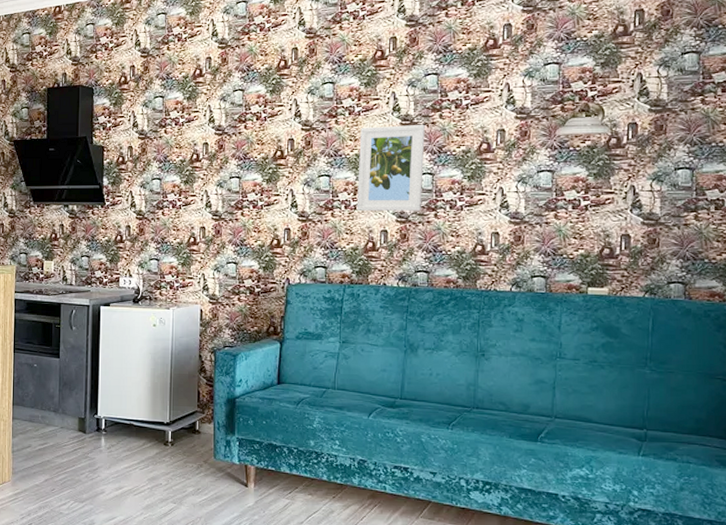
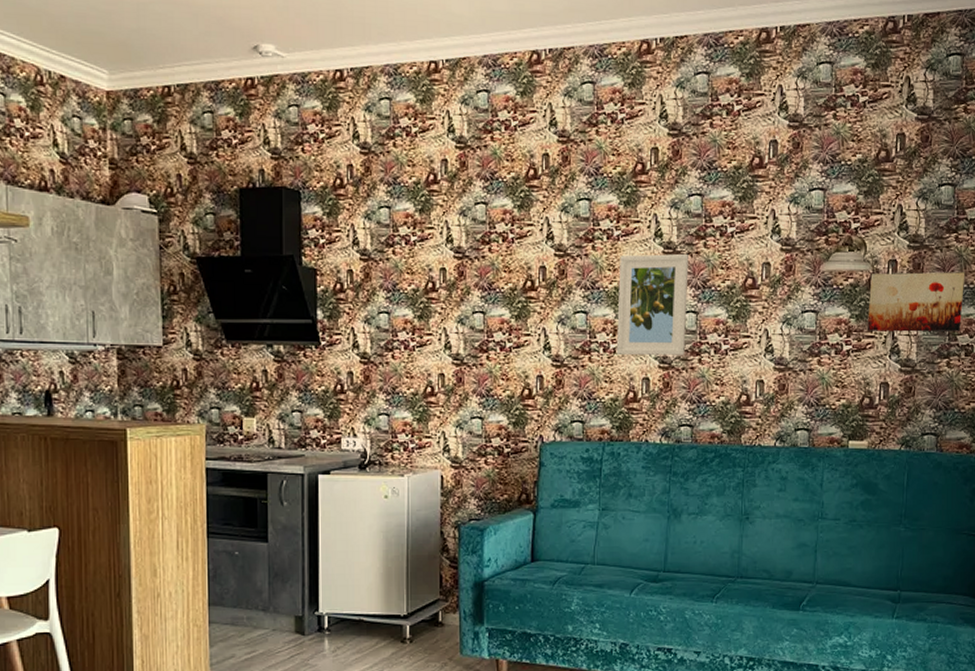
wall art: none [607,132,714,188] -> present [868,272,966,332]

